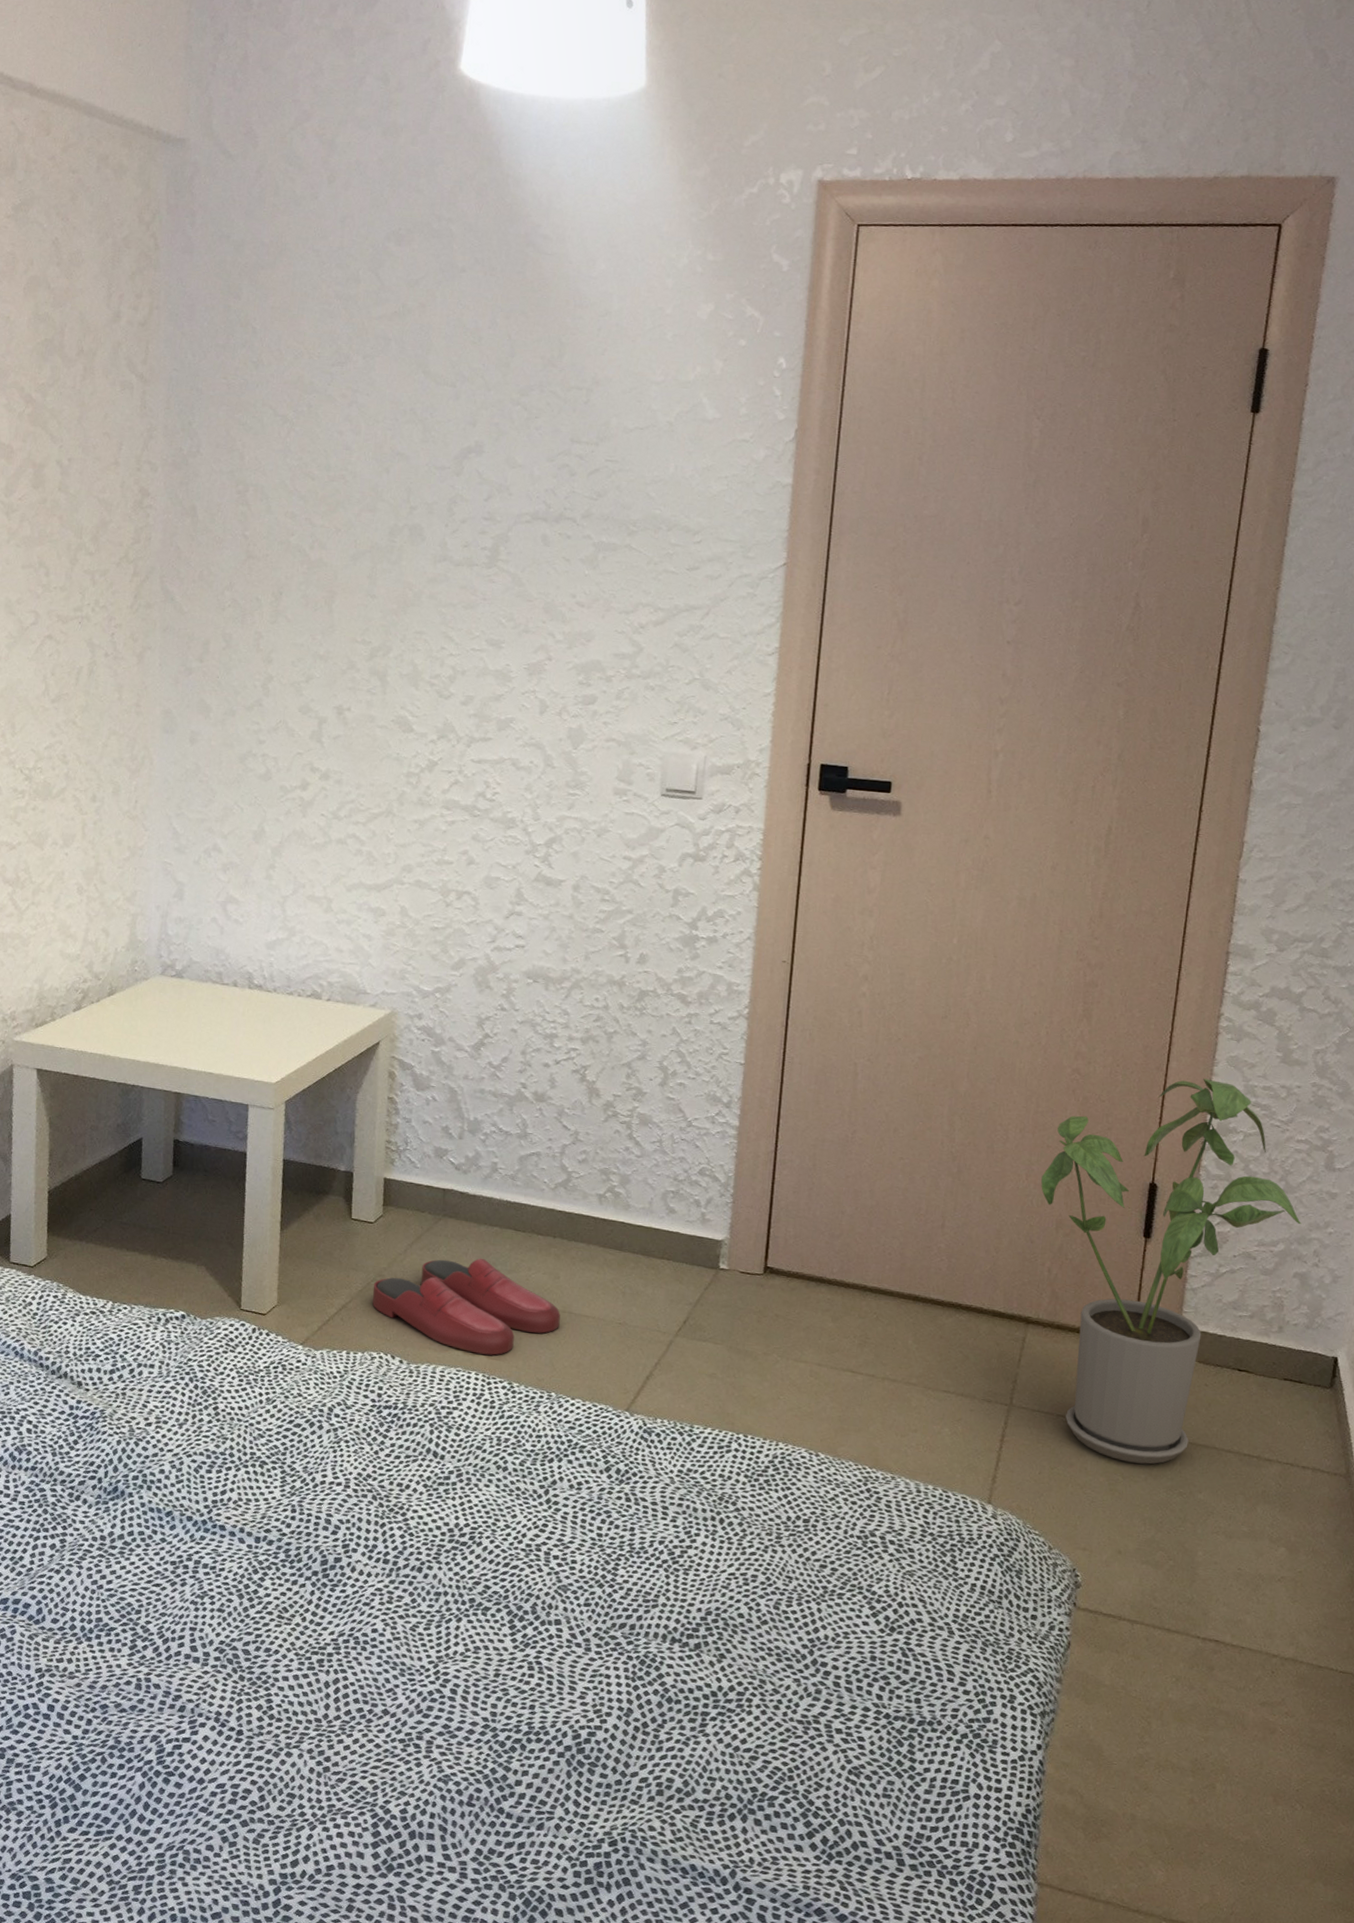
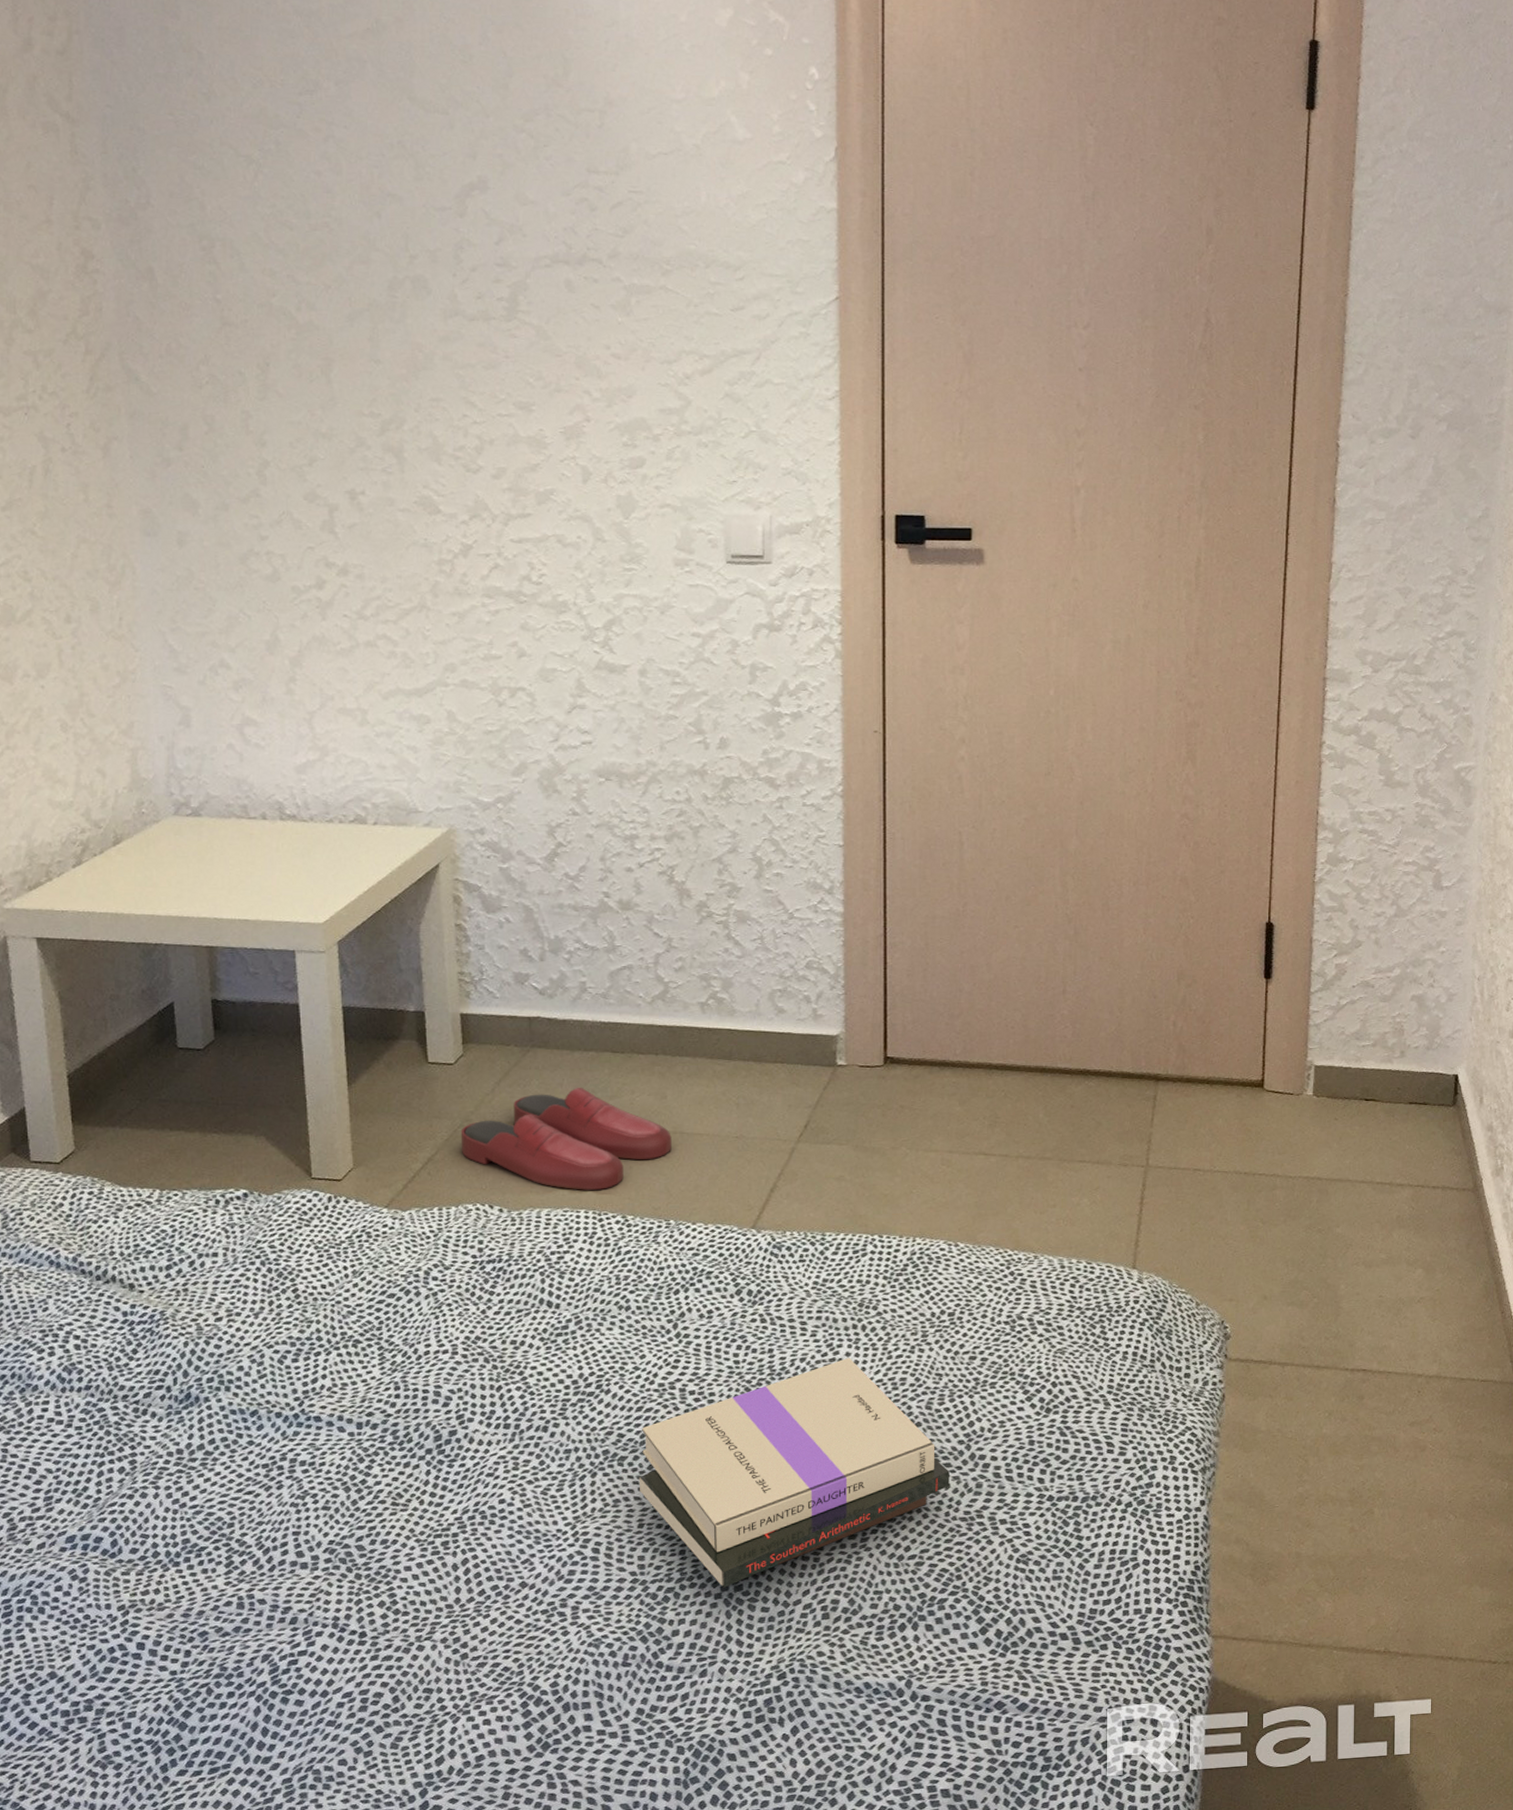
books: none [499,1547,791,1748] -> present [638,1358,950,1588]
house plant: present [1041,1078,1302,1465] -> none [1159,810,1415,1207]

